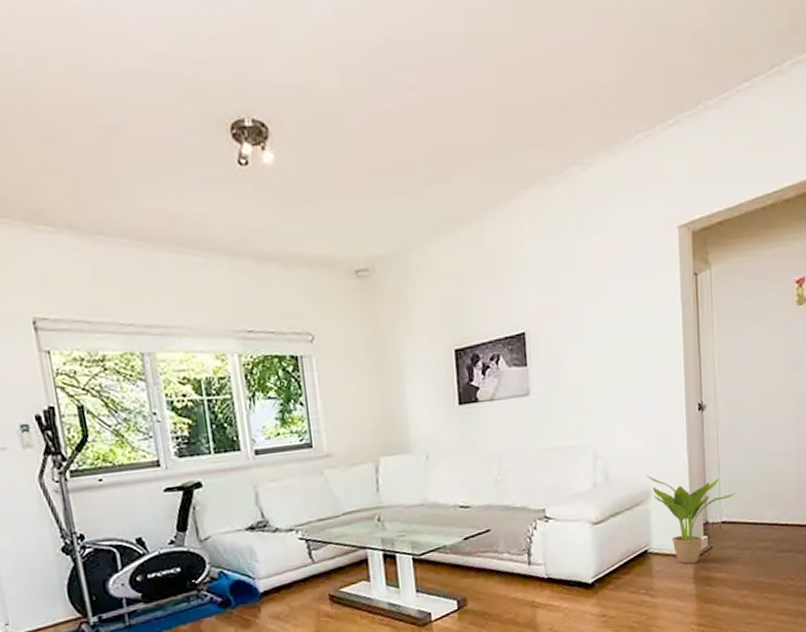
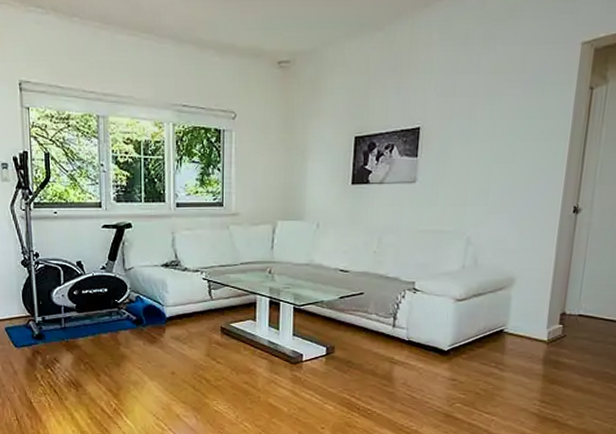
potted plant: present [645,474,738,564] -> none [512,264,599,347]

